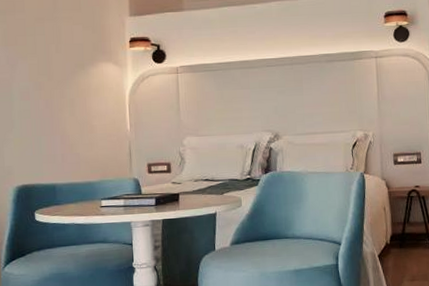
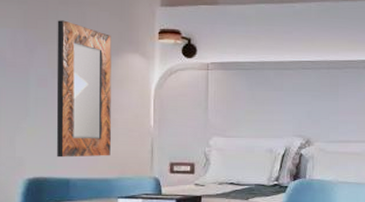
home mirror: none [35,36,92,165] -> present [56,20,111,158]

